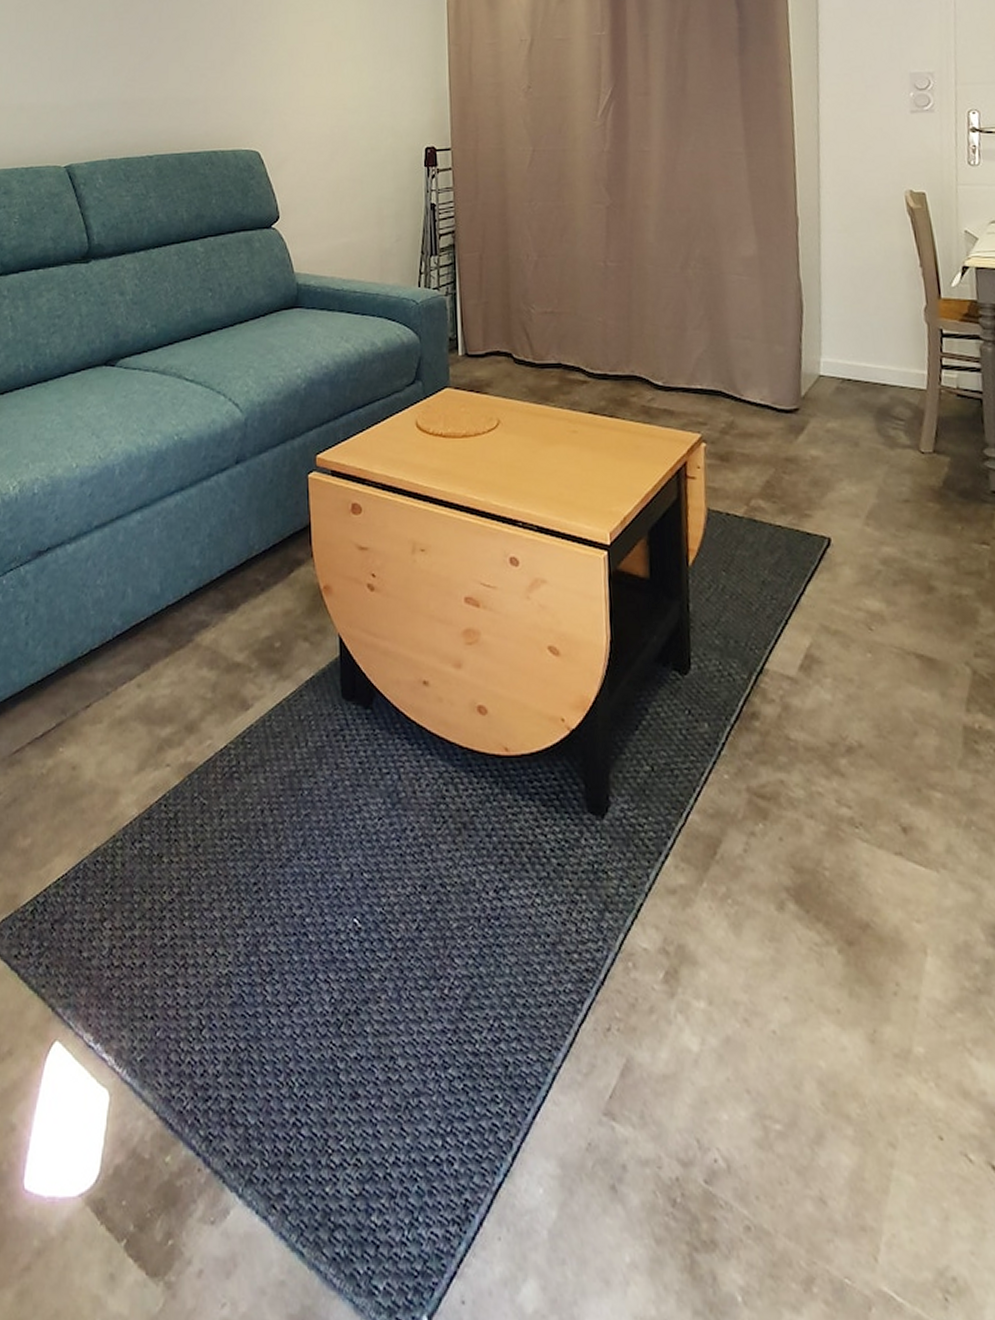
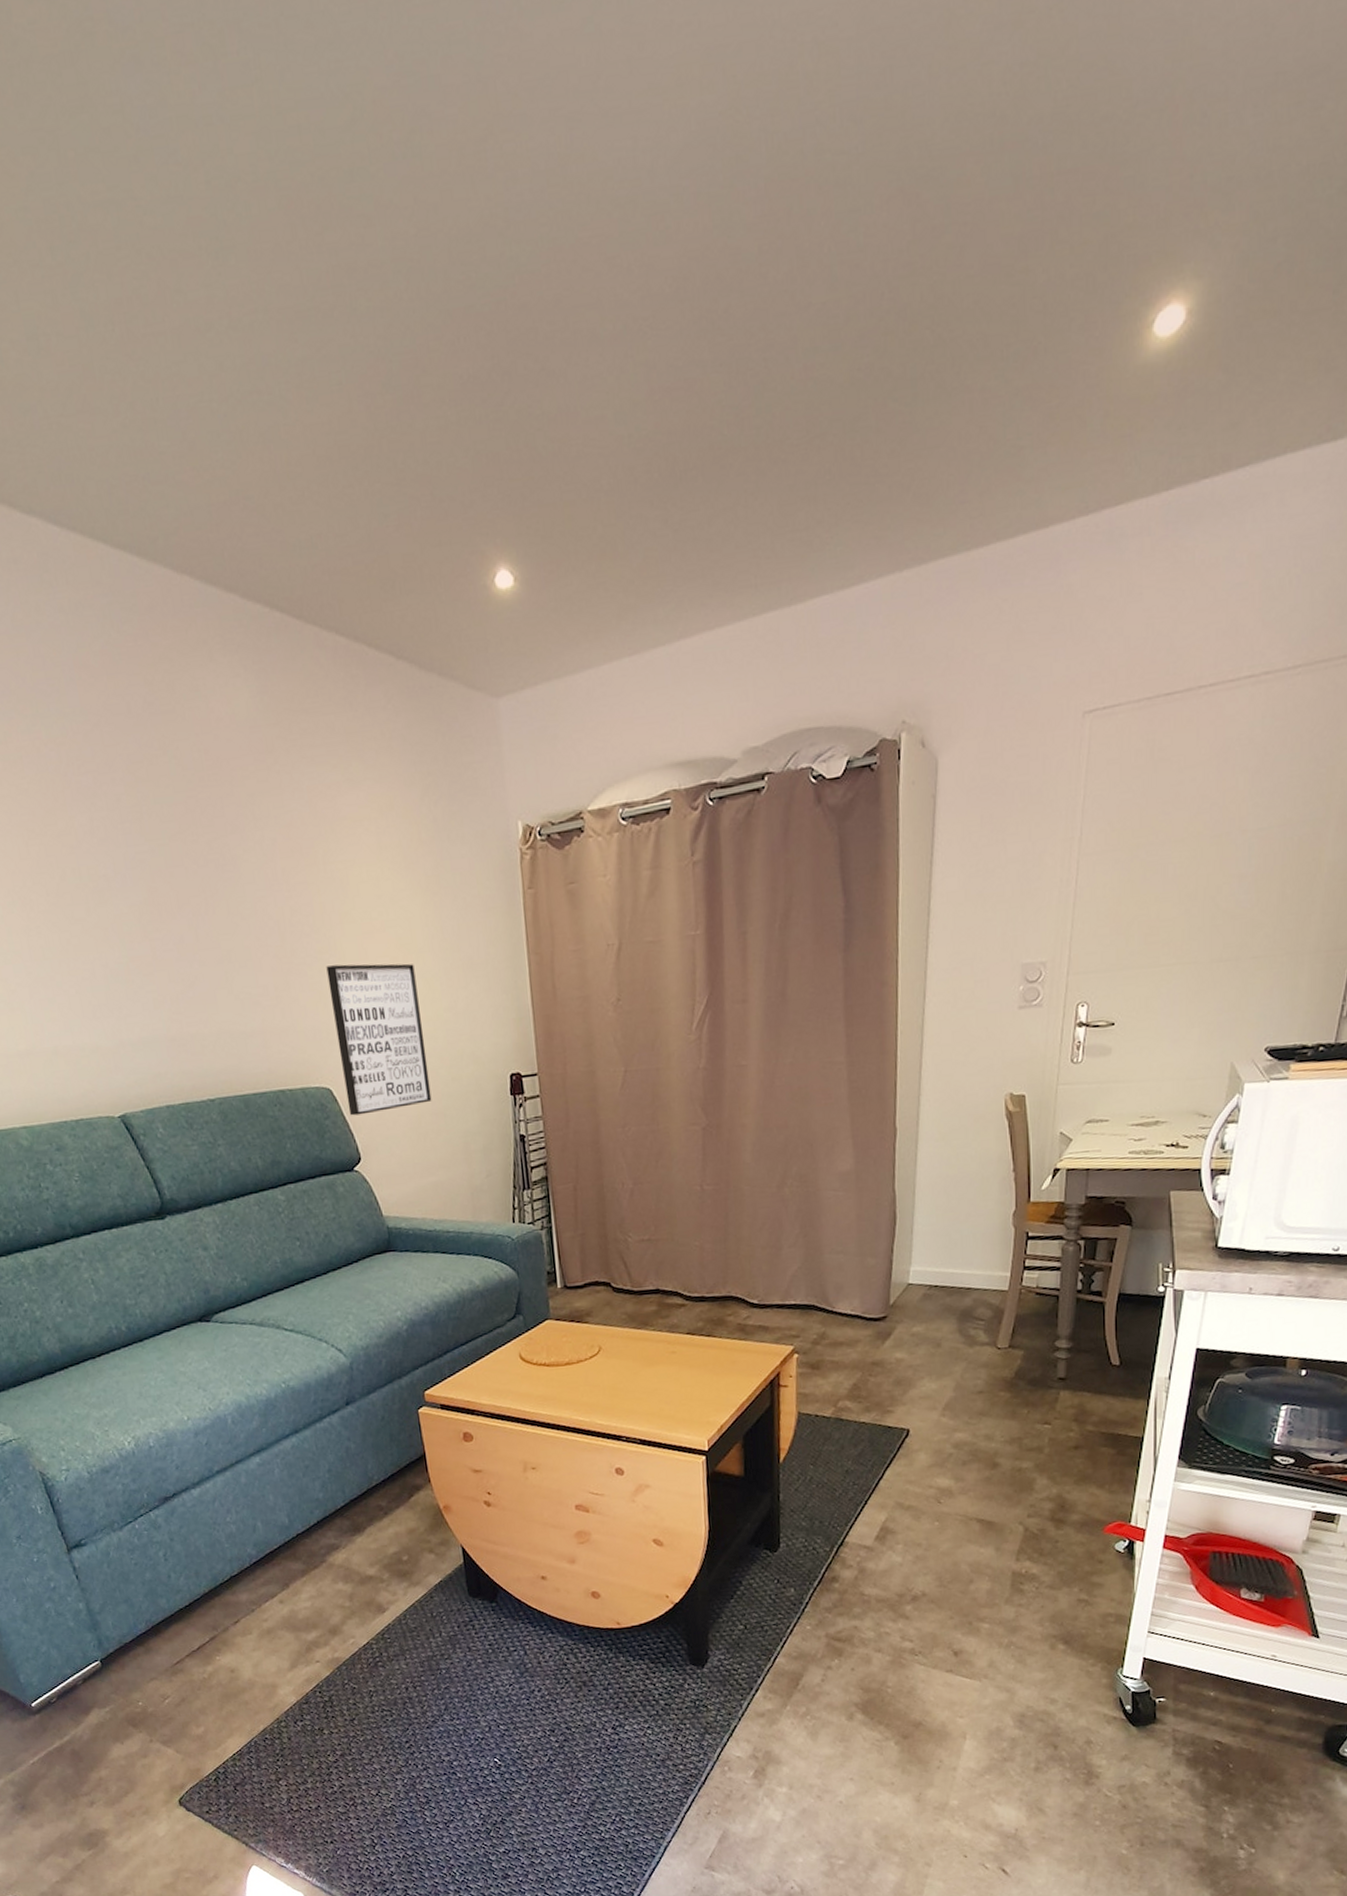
wall art: none [268,46,351,178] -> present [326,963,432,1116]

